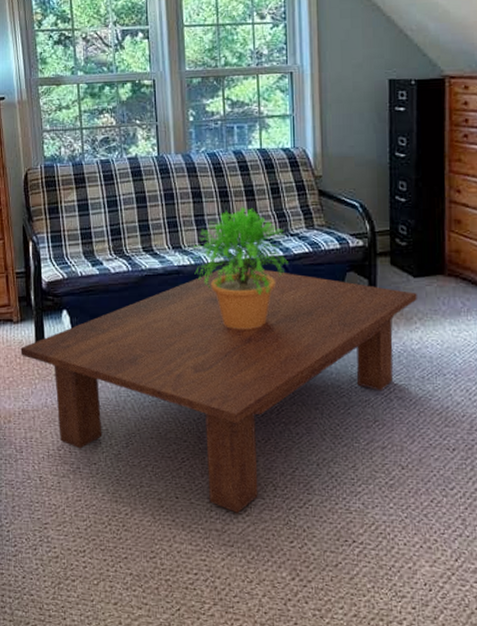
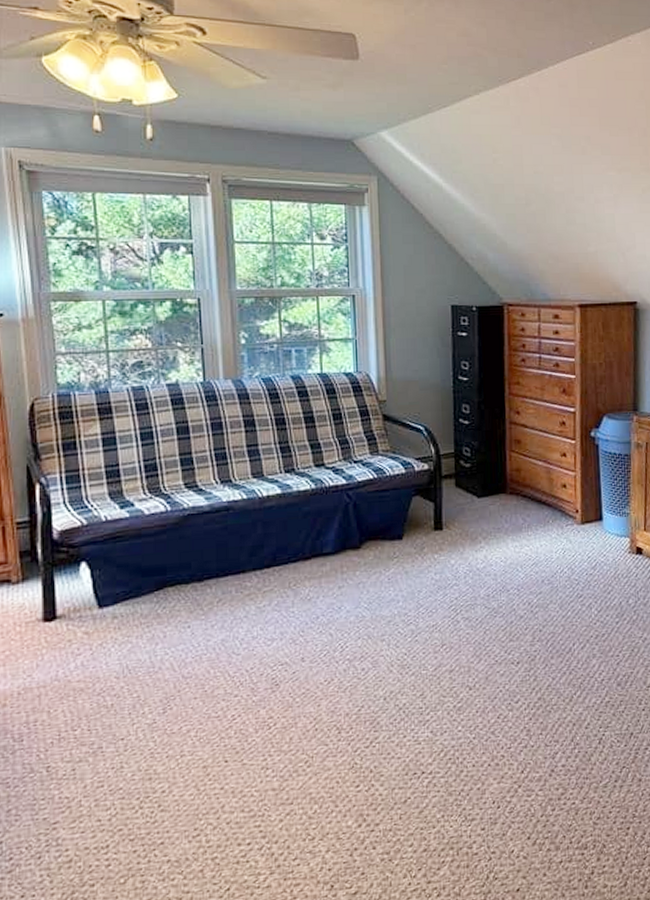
coffee table: present [20,265,417,513] -> none [21,496,481,766]
potted plant: present [193,206,288,330] -> none [245,433,352,566]

